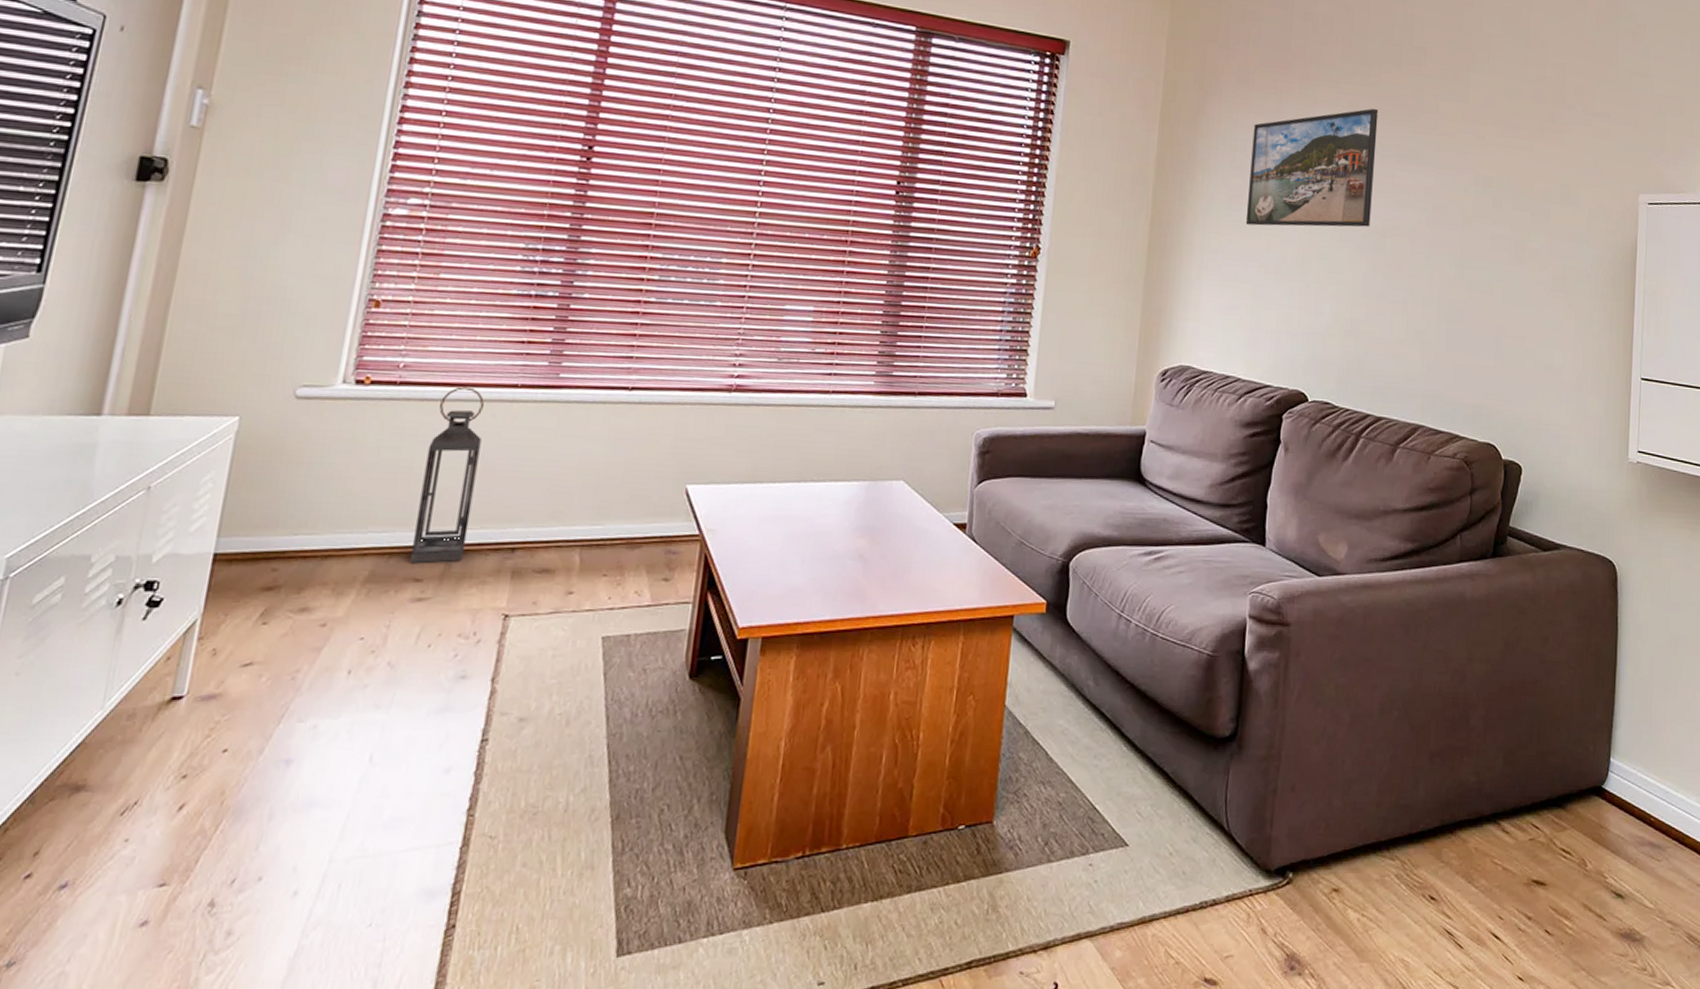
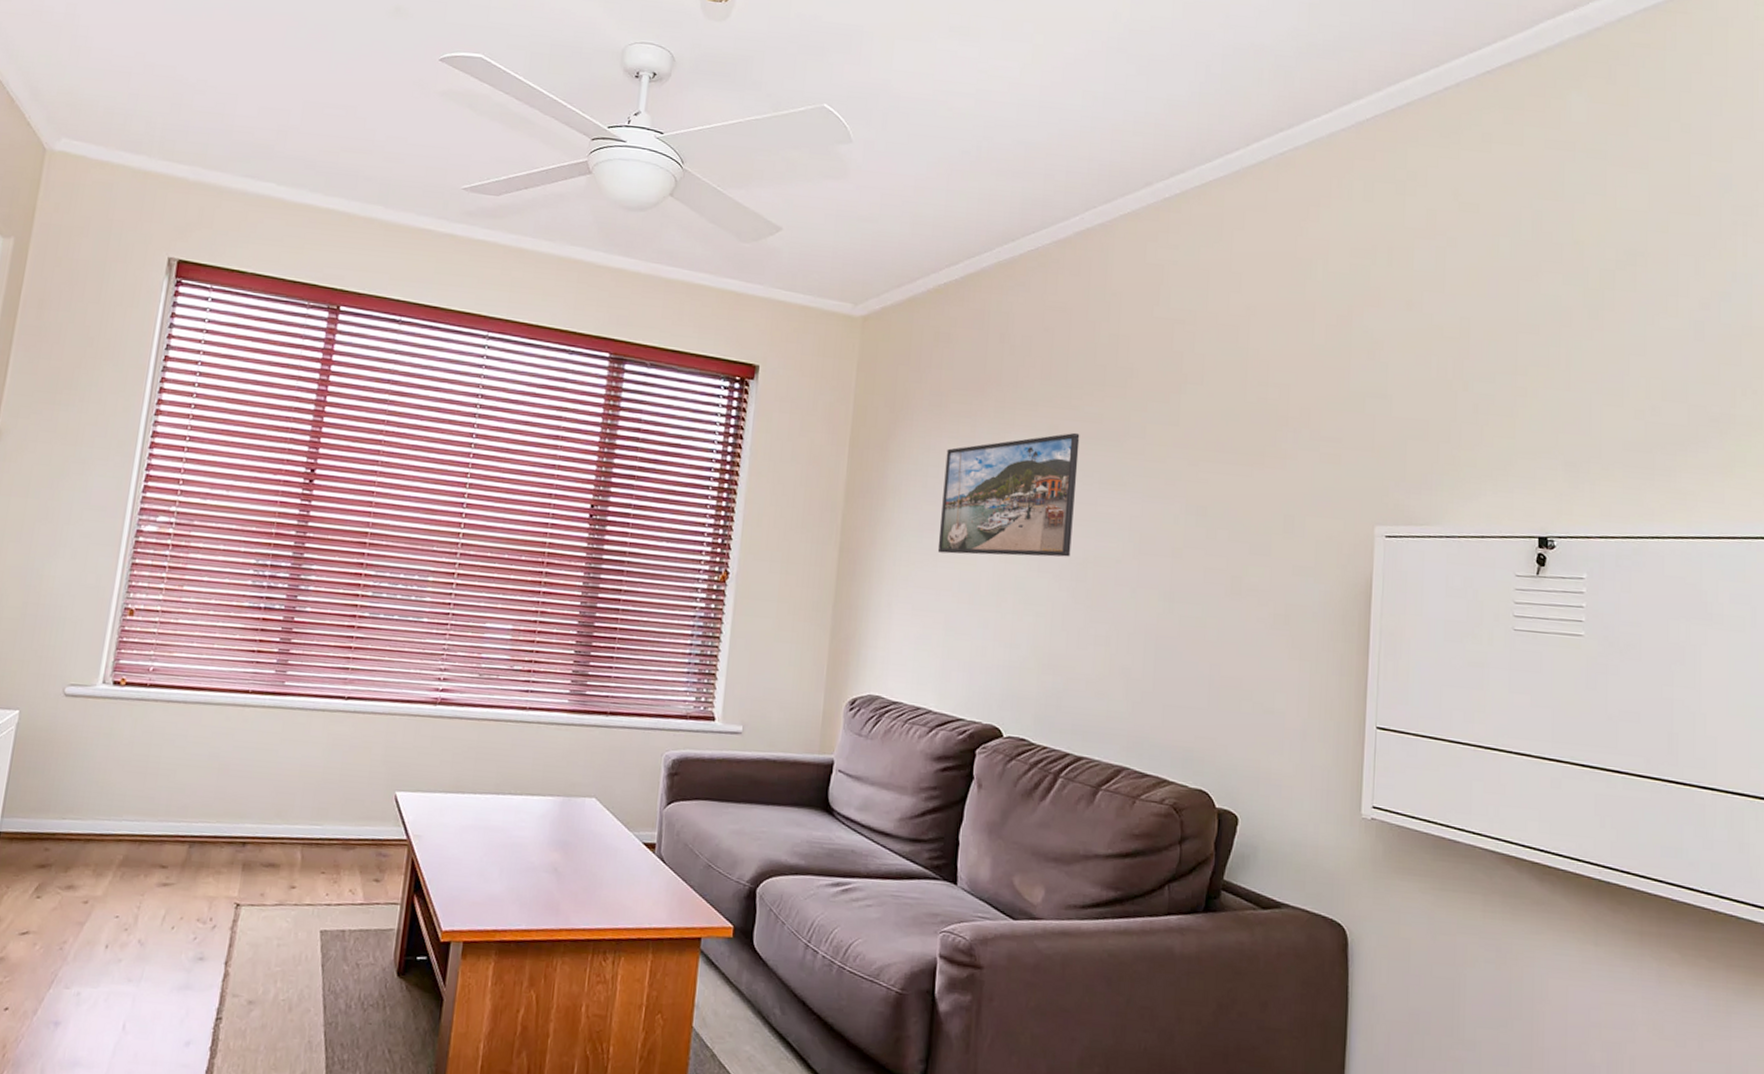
lantern: present [410,387,484,564] -> none [157,690,220,852]

